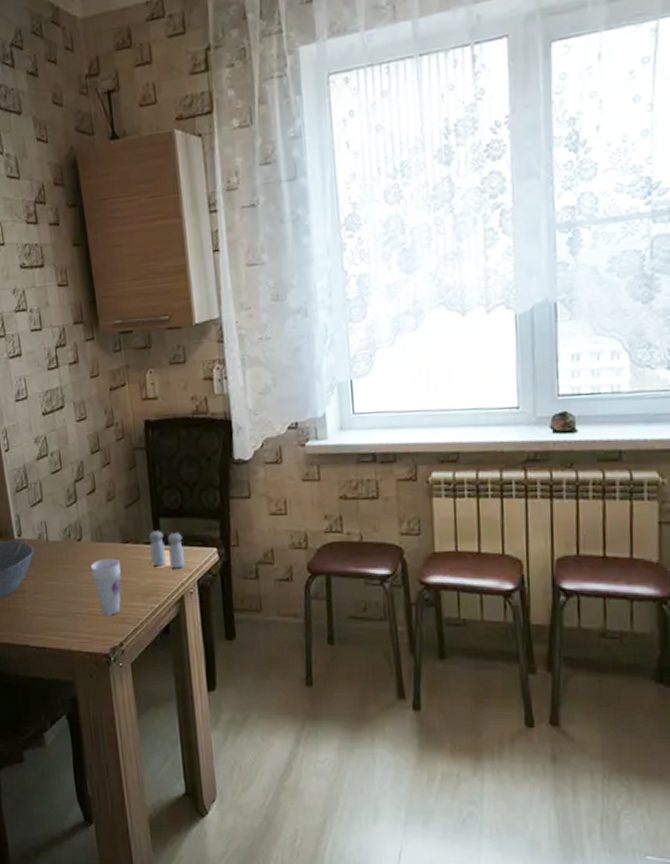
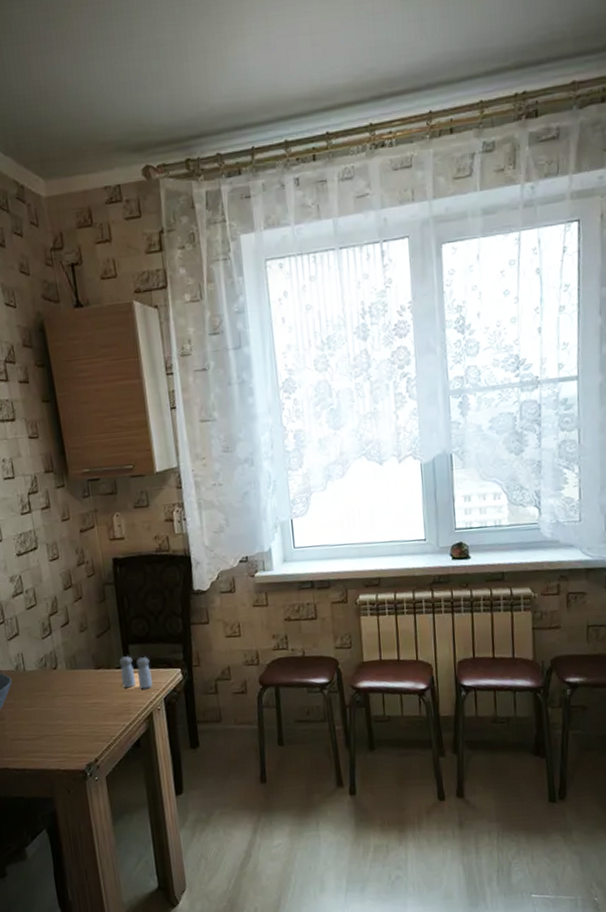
cup: present [91,558,121,616] -> none [66,683,95,735]

